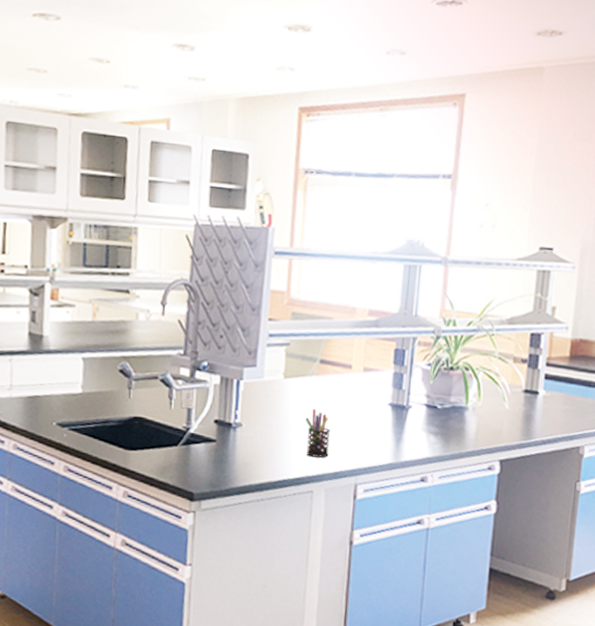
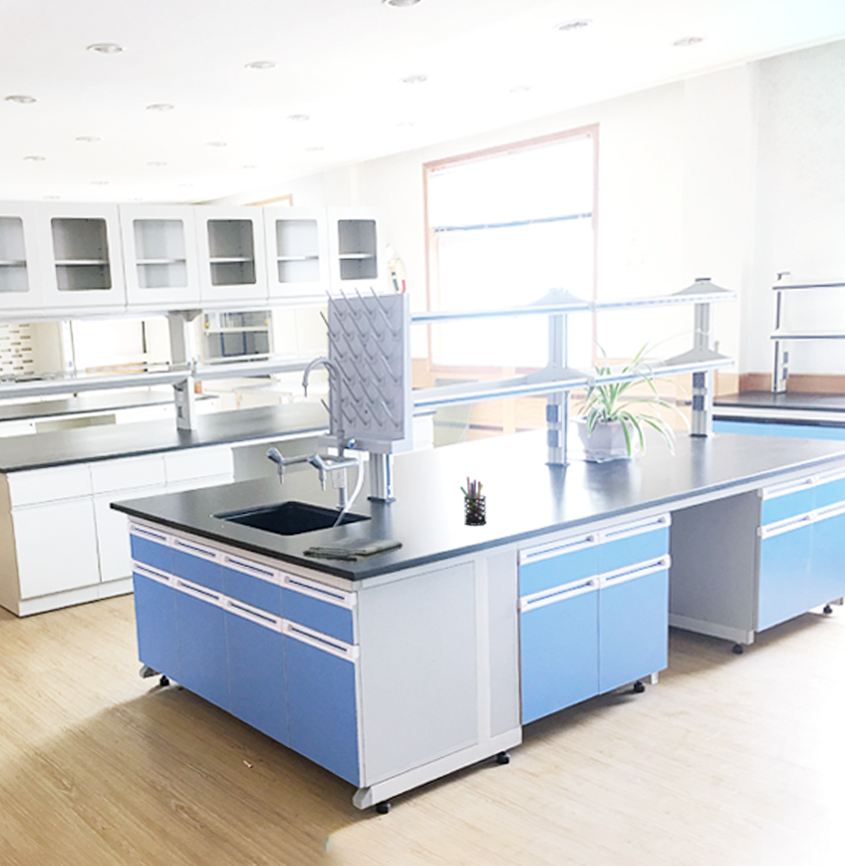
dish towel: none [143,457,246,484] -> present [302,537,403,564]

